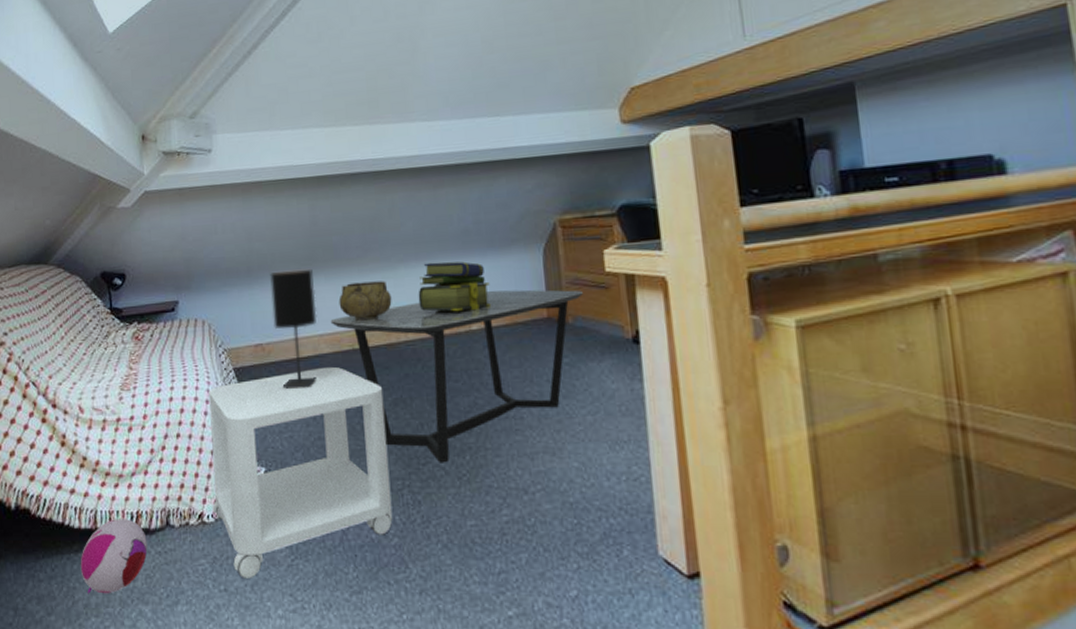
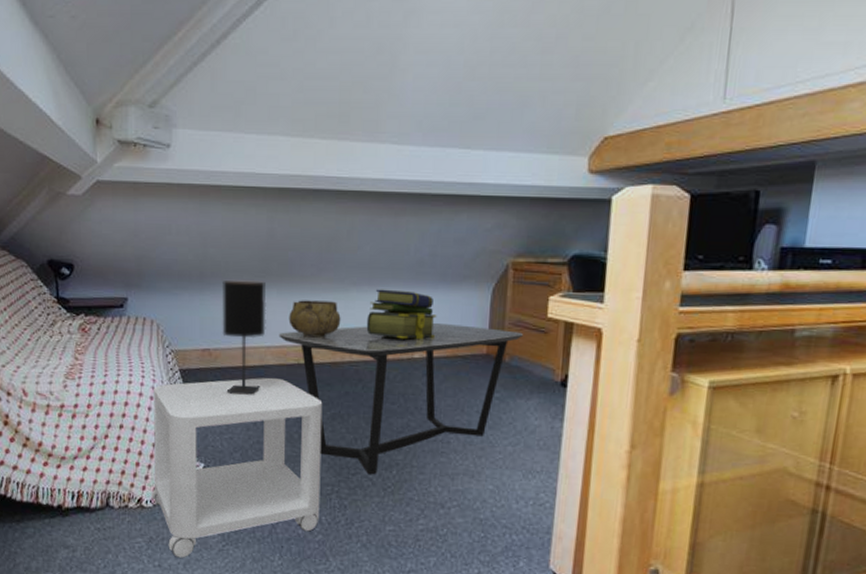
plush toy: present [80,519,148,594] -> none [21,496,87,560]

